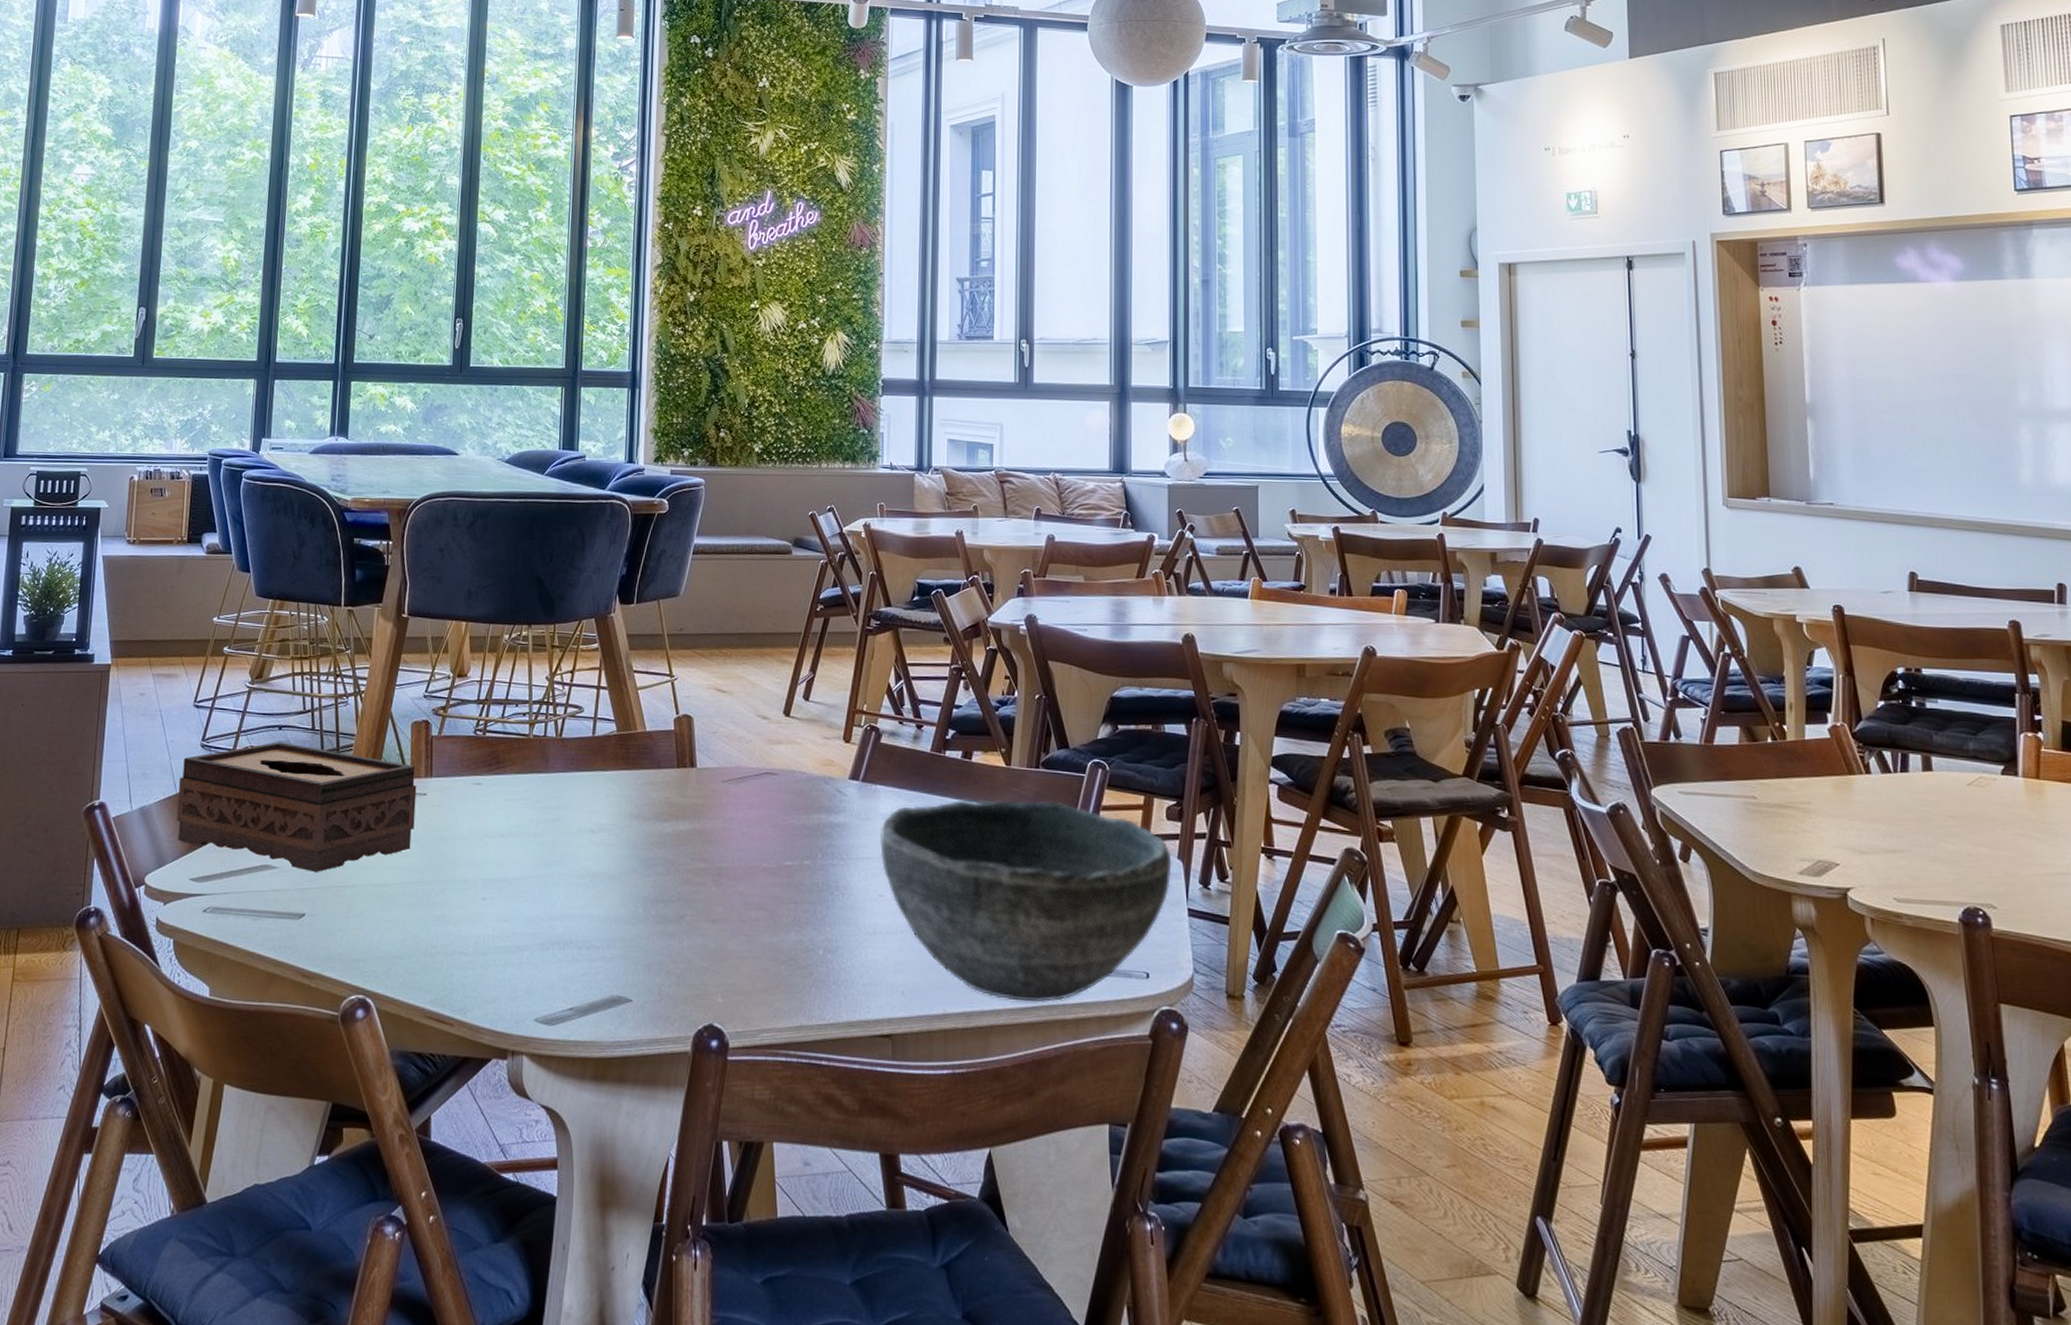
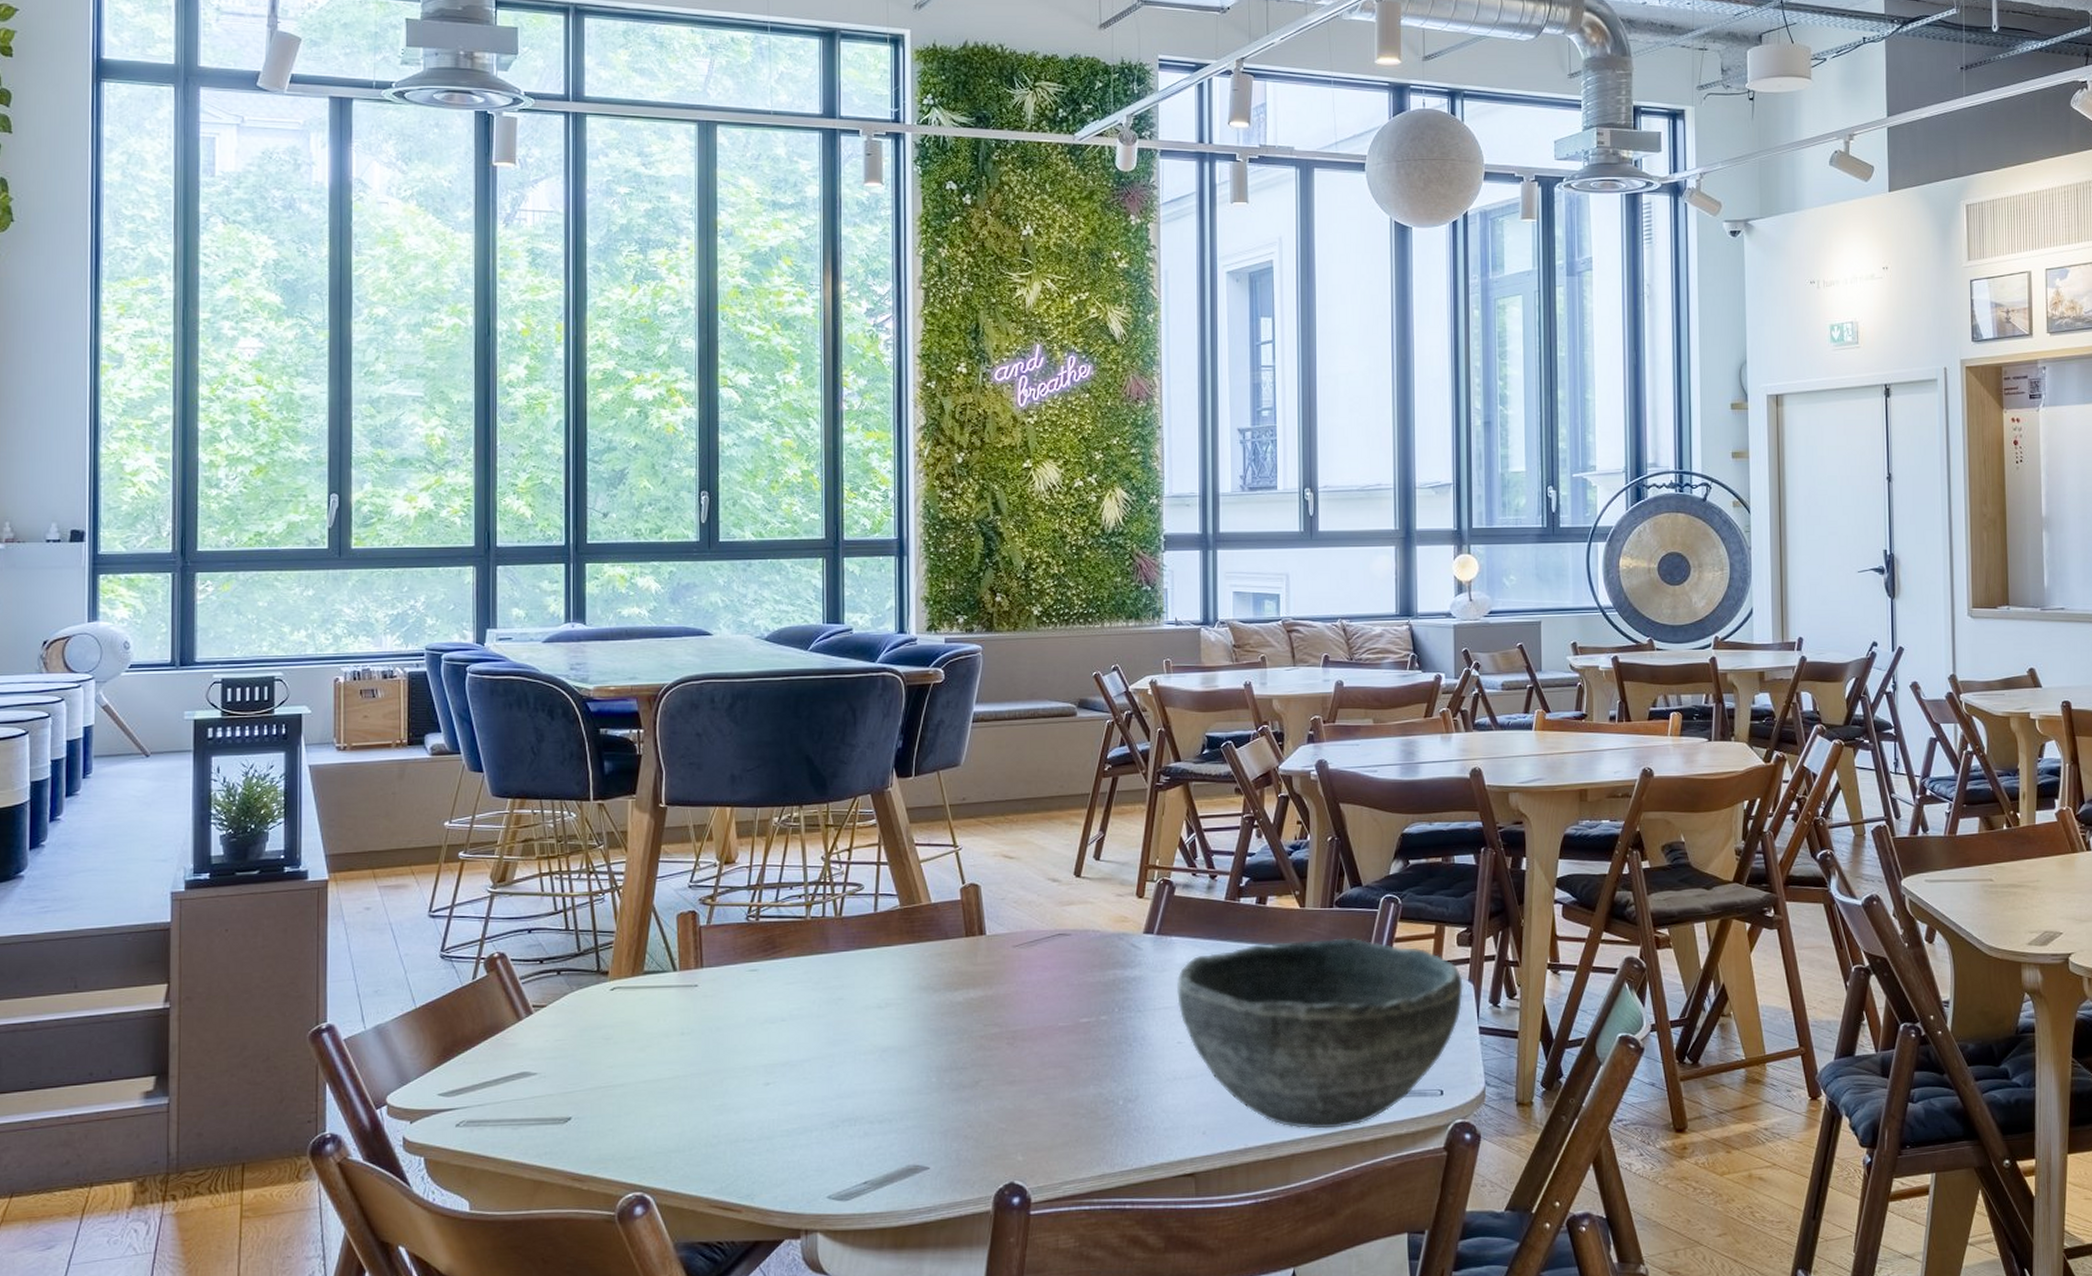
tissue box: present [176,742,417,872] -> none [418,945,687,1074]

